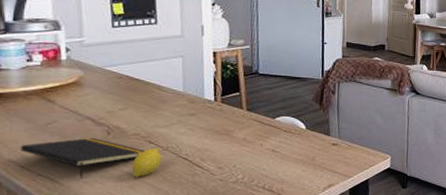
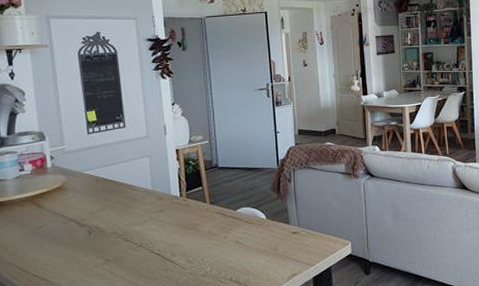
notepad: present [20,138,145,179] -> none [18,239,122,278]
fruit: present [132,147,162,177] -> none [112,244,137,274]

